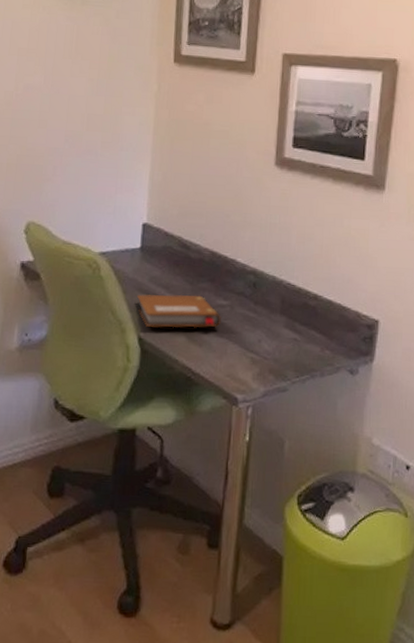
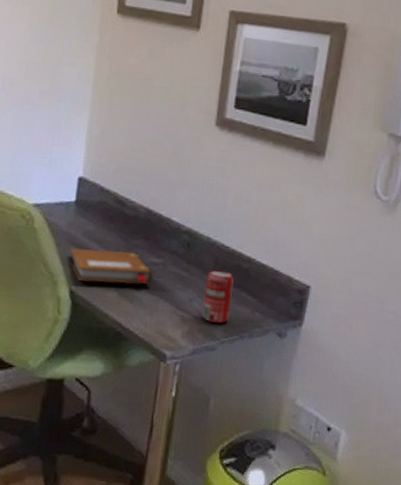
beverage can: none [271,309,302,363] -> present [201,270,234,323]

